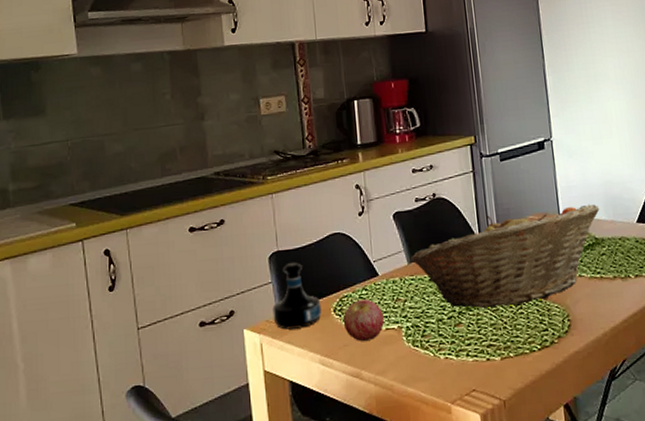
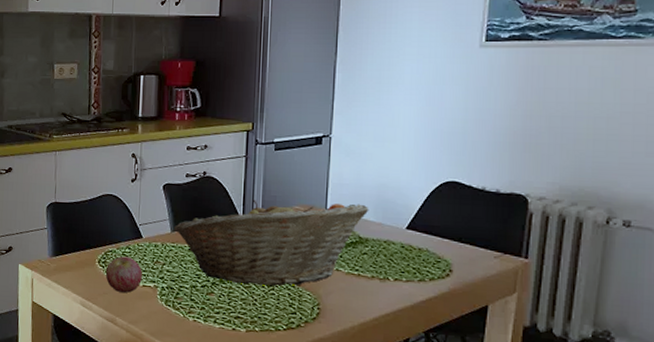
tequila bottle: present [272,261,322,330] -> none [45,213,88,272]

